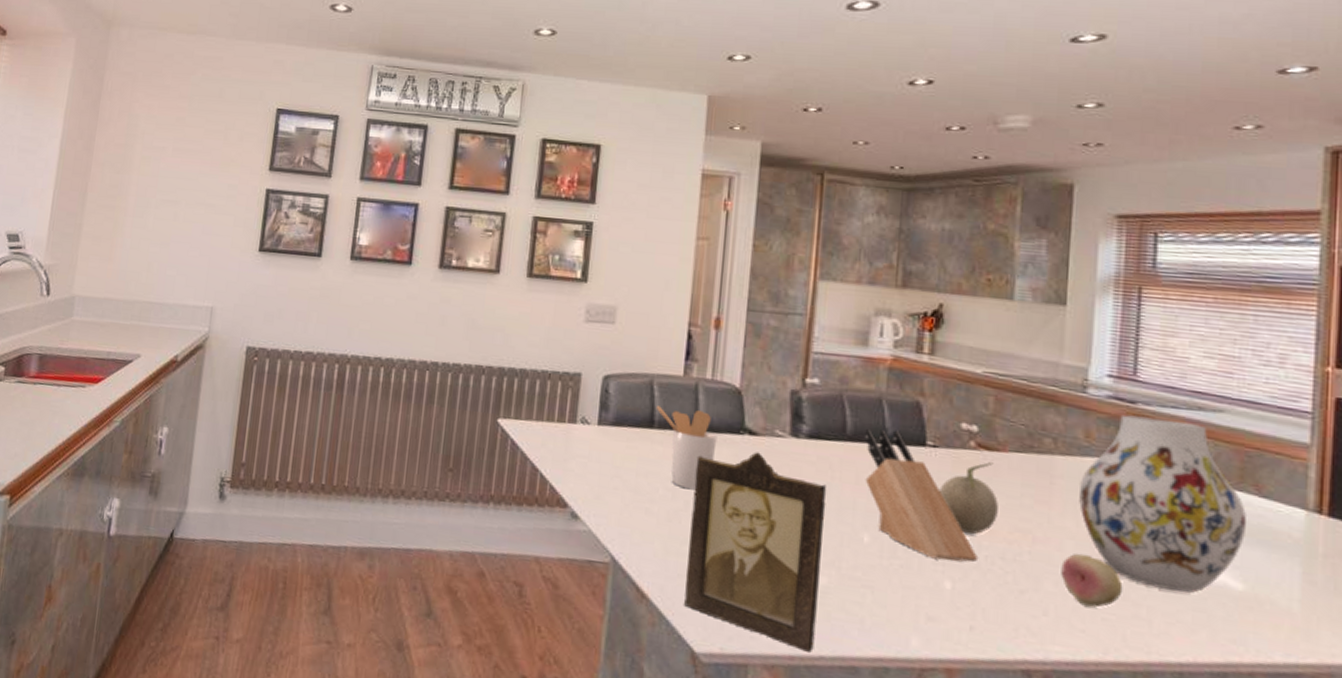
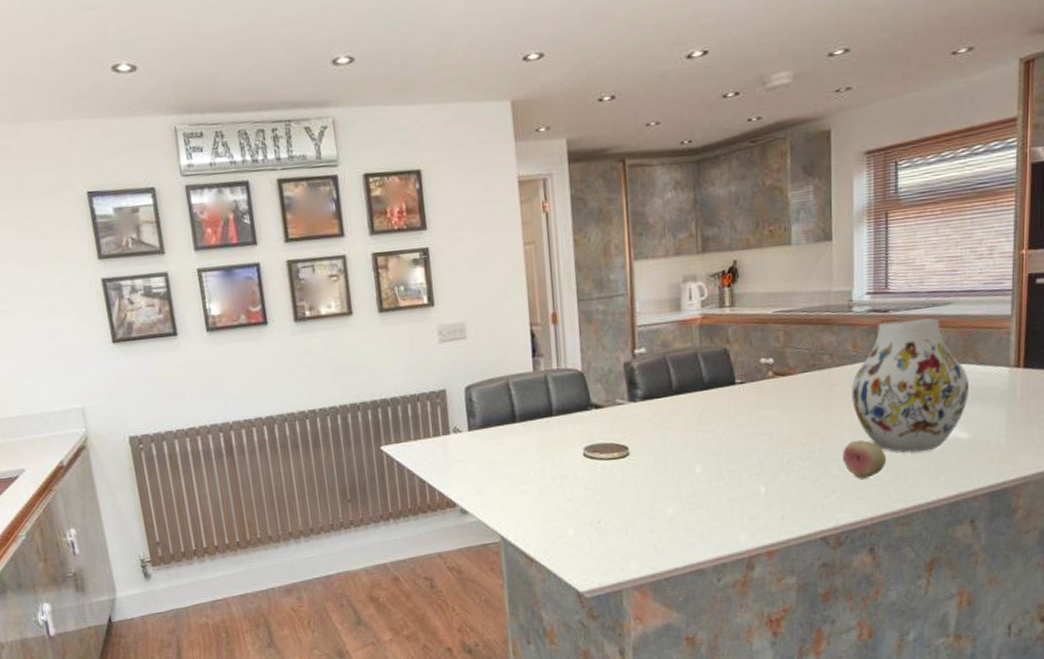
utensil holder: present [657,406,717,490] -> none [516,398,571,466]
photo frame: present [684,452,826,654] -> none [556,421,670,569]
knife block: present [864,428,979,563] -> none [687,376,783,473]
fruit: present [939,462,998,535] -> none [749,385,794,447]

